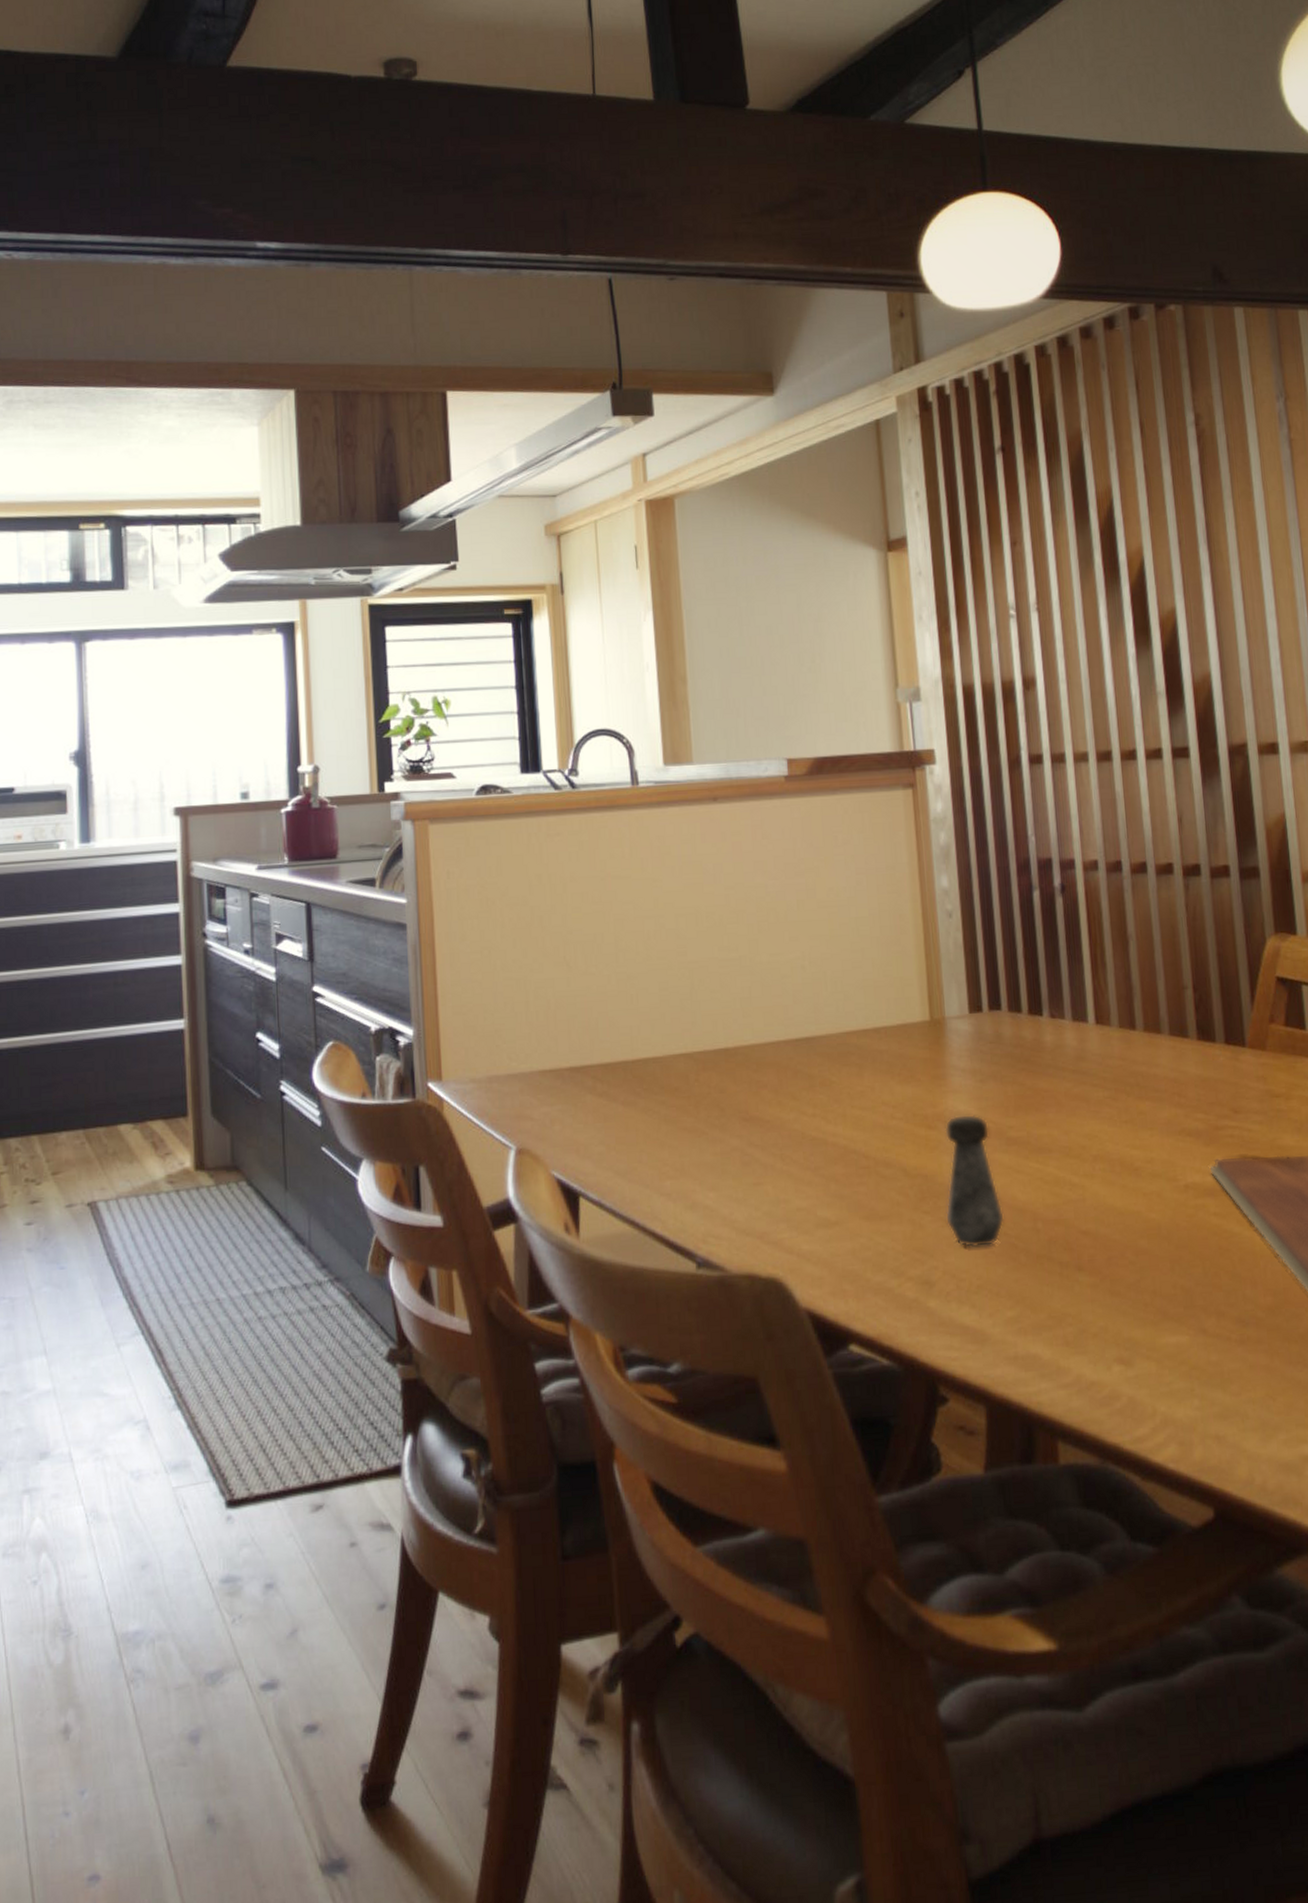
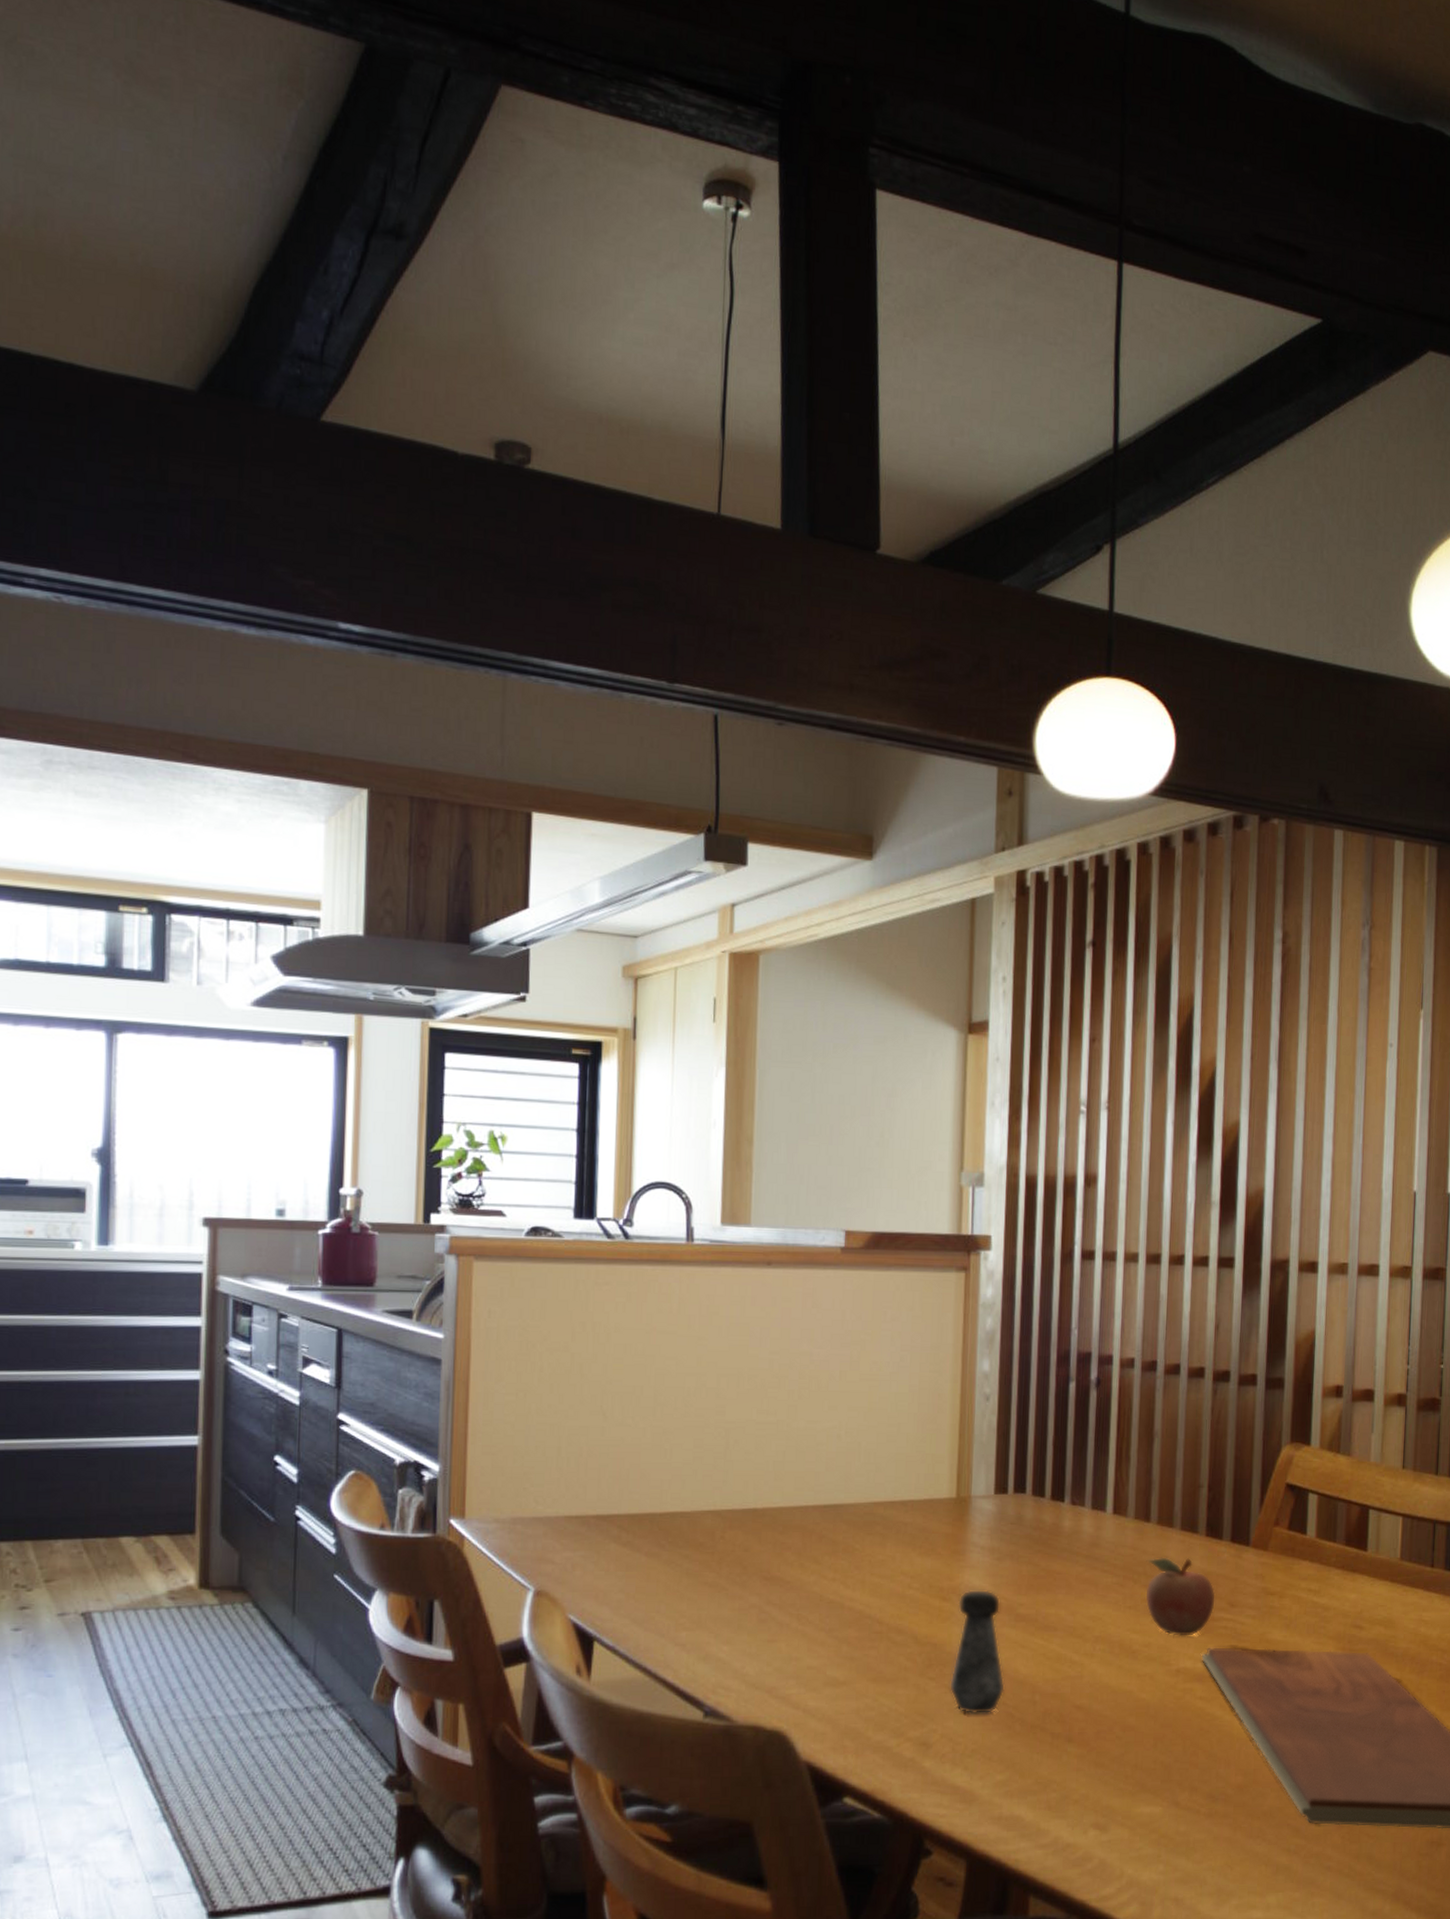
fruit: none [1137,1064,1217,1149] -> present [1146,1557,1216,1636]

